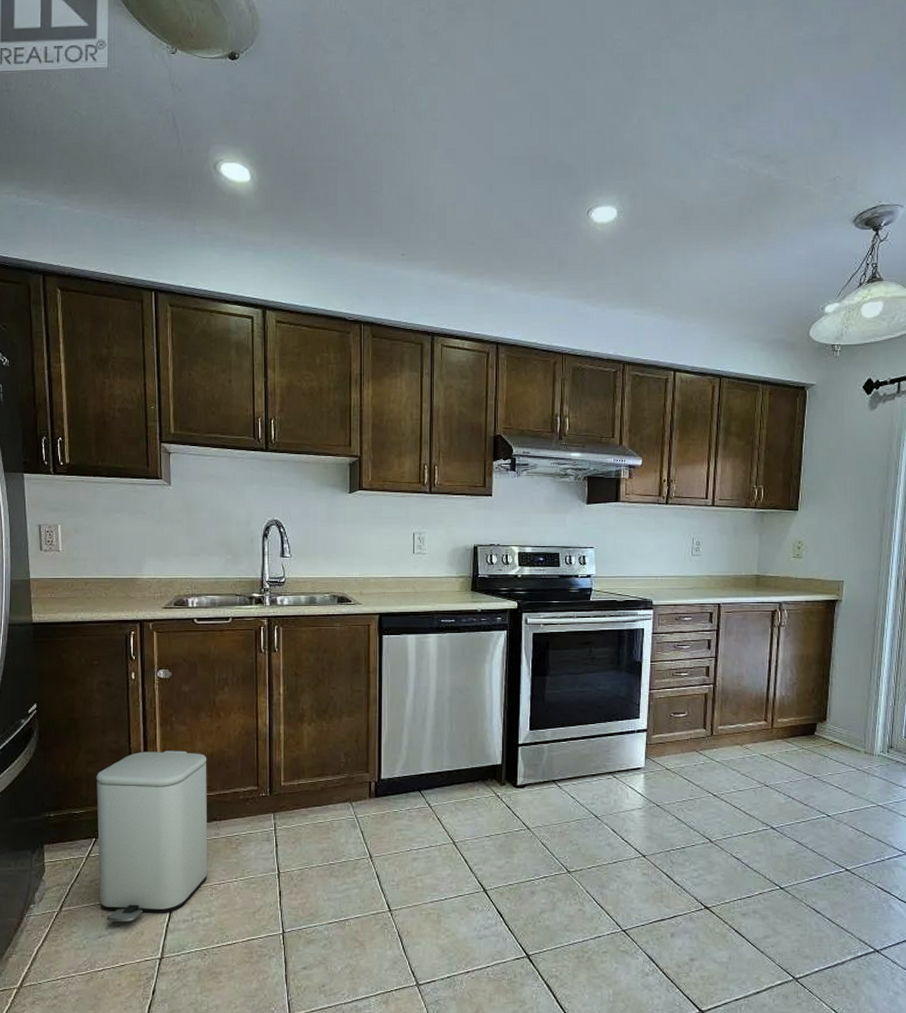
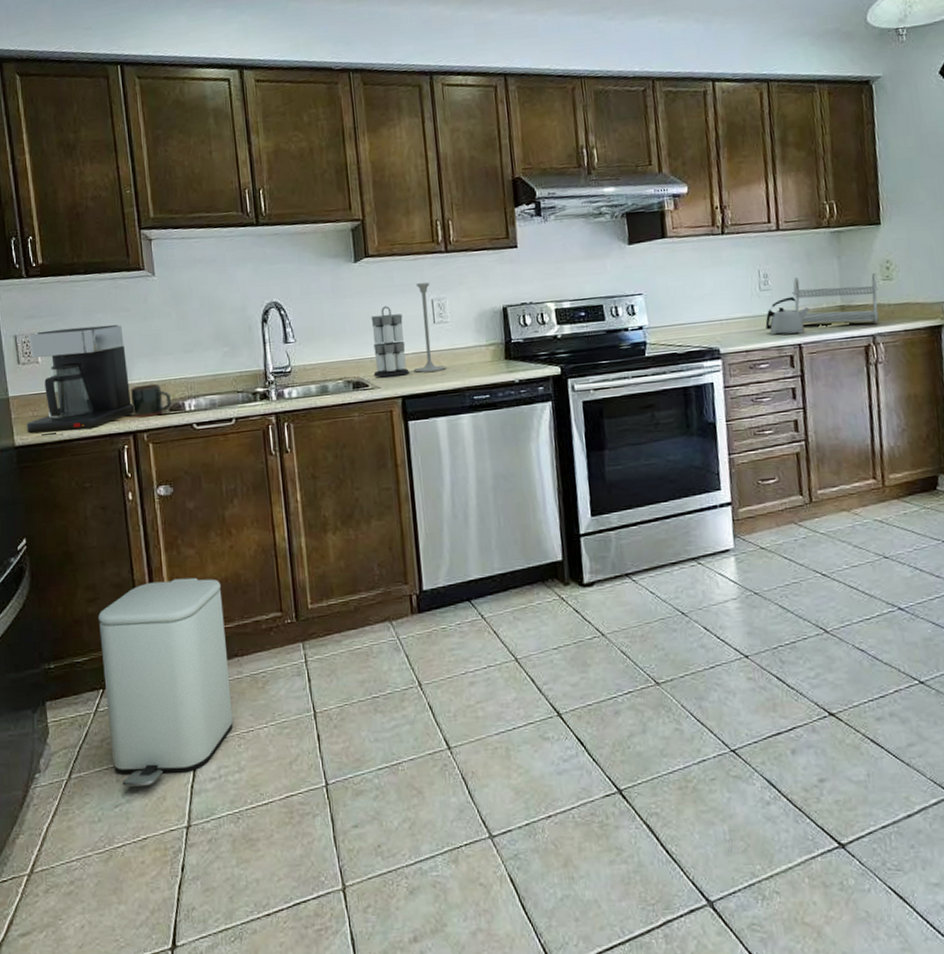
coffee maker: none [44,523,142,614] -> present [26,324,134,434]
mug: none [141,580,177,609] -> present [131,383,172,418]
spice rack: none [357,534,388,596] -> present [371,306,409,378]
candlestick: none [391,518,420,596] -> present [413,282,446,373]
kettle: none [693,563,731,595] -> present [765,296,810,335]
dish rack: none [718,548,789,594] -> present [792,273,880,325]

